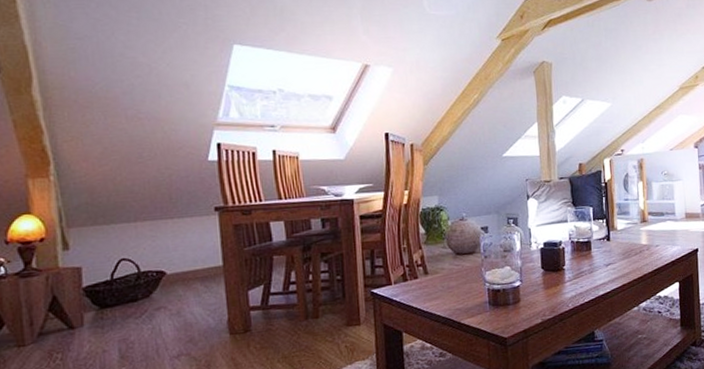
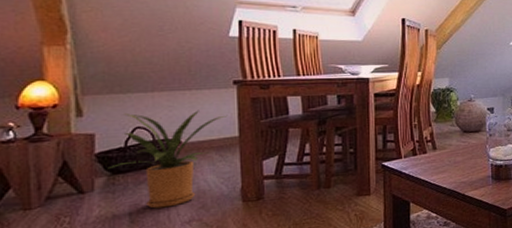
house plant: none [97,239,211,344] -> present [109,110,228,209]

